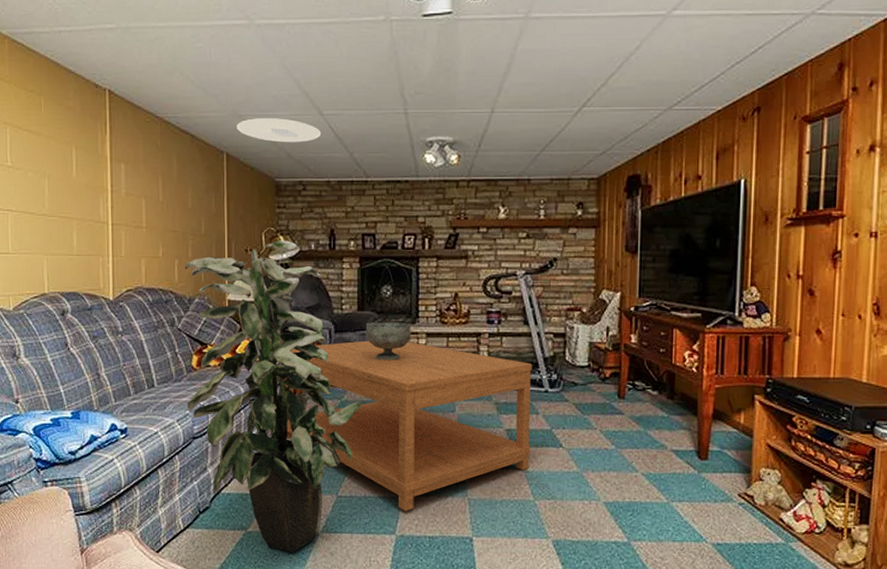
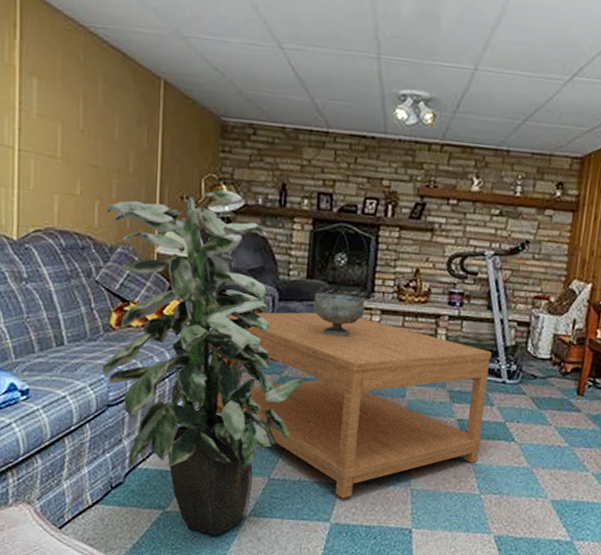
ceiling light: present [237,118,321,143] -> none [178,42,279,78]

